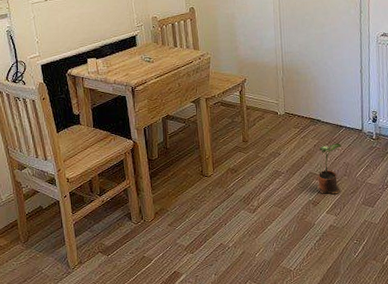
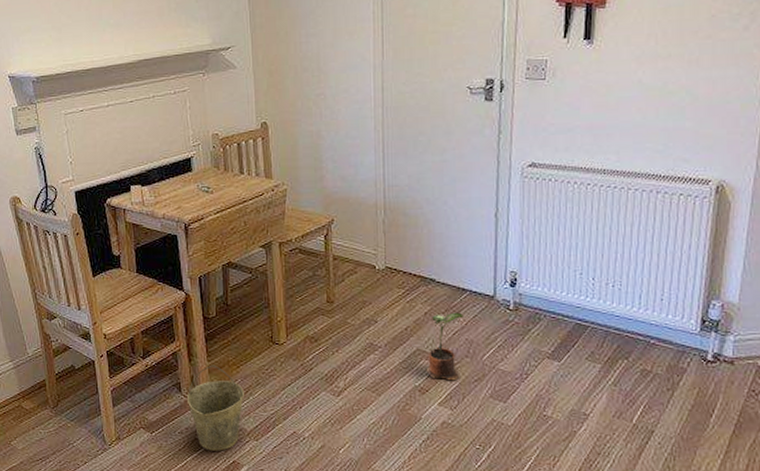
bucket: none [137,196,182,265] -> present [187,364,244,451]

